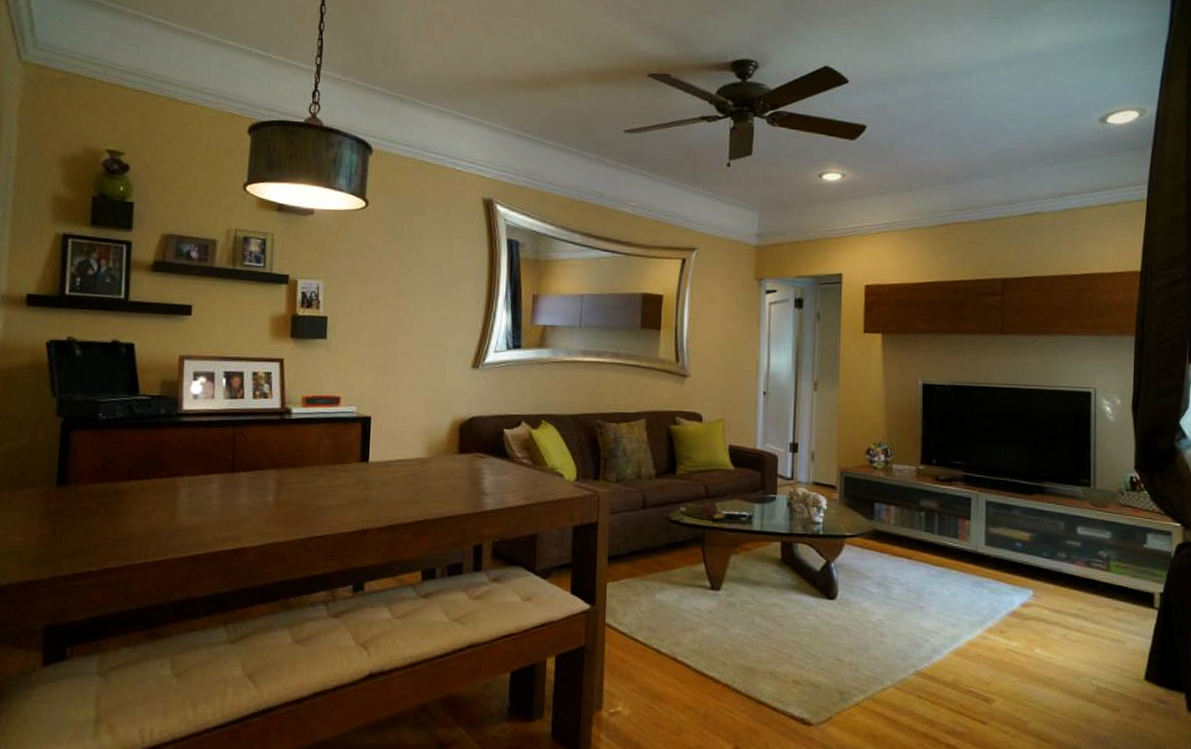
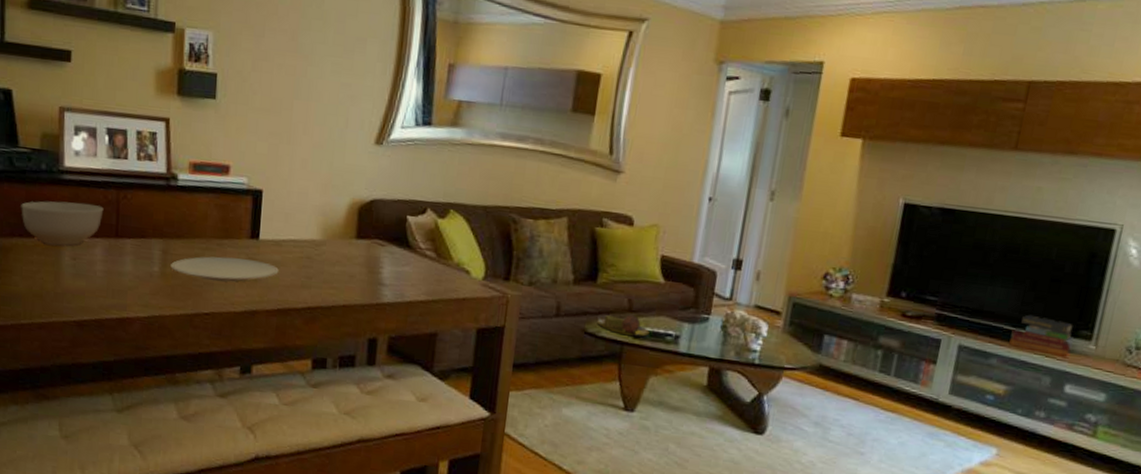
bowl: none [139,442,220,485] -> present [21,201,104,246]
plate: none [285,481,388,504] -> present [171,256,279,282]
books: none [1026,469,1075,504] -> present [1009,314,1073,359]
bowl: present [1080,488,1120,508] -> none [1078,340,1128,367]

